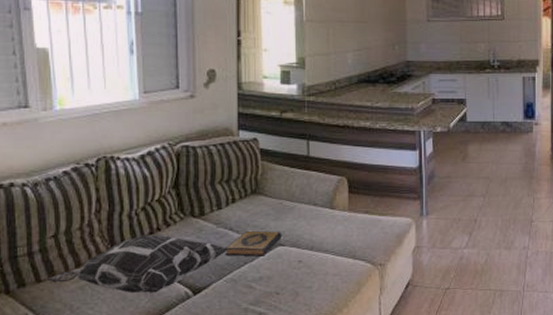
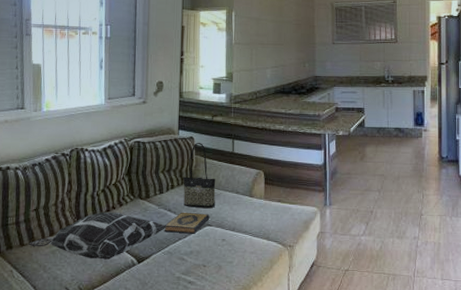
tote bag: none [247,146,288,225] -> present [183,143,216,208]

